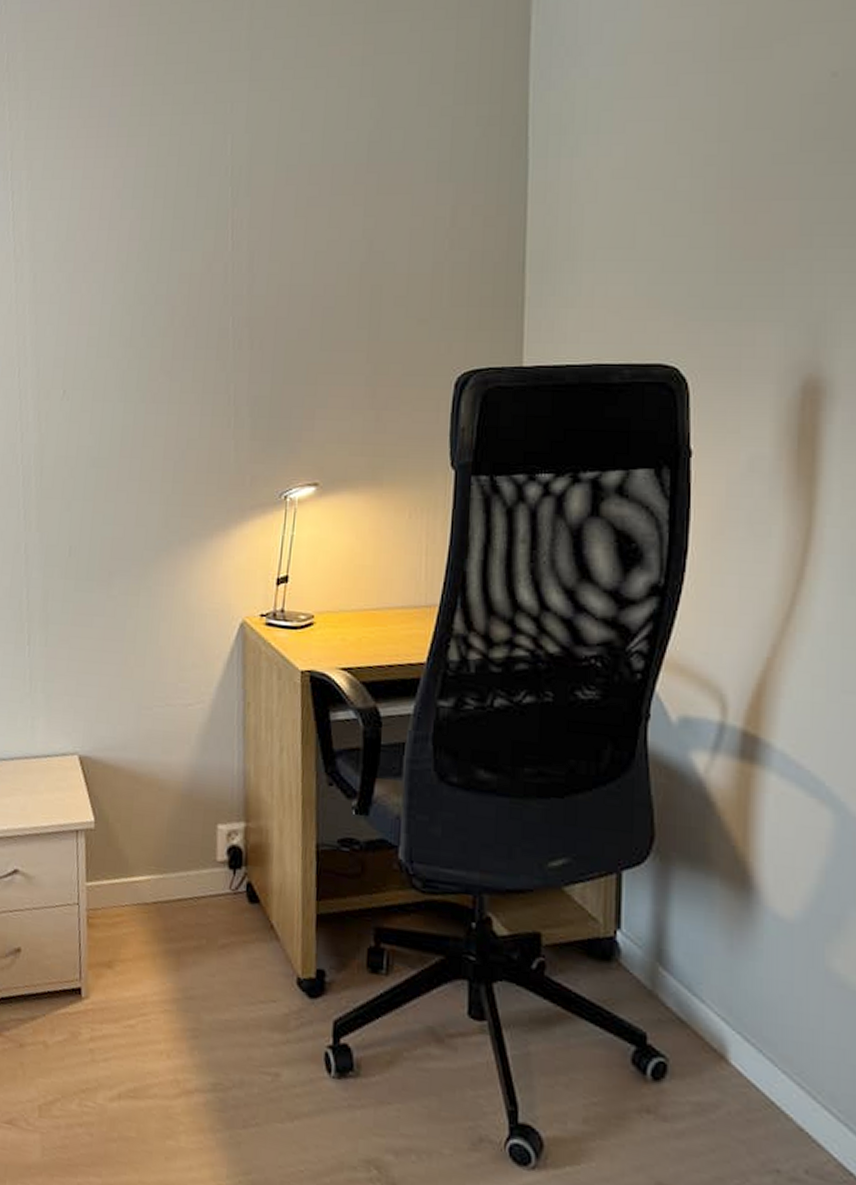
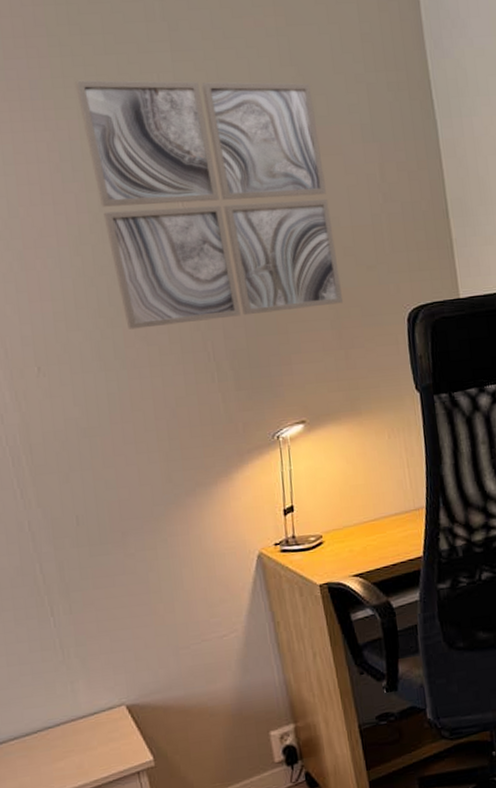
wall art: none [150,108,389,363] -> present [75,80,344,330]

